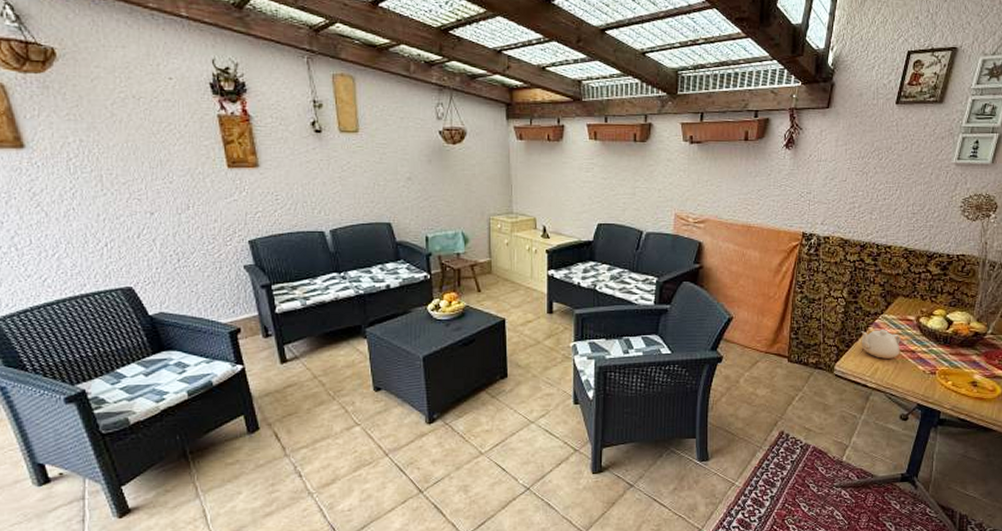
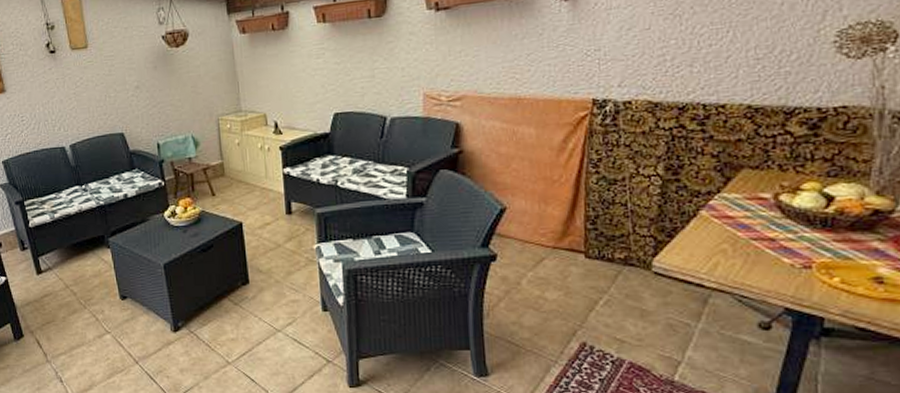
teapot: present [861,330,900,359] -> none [688,213,752,250]

